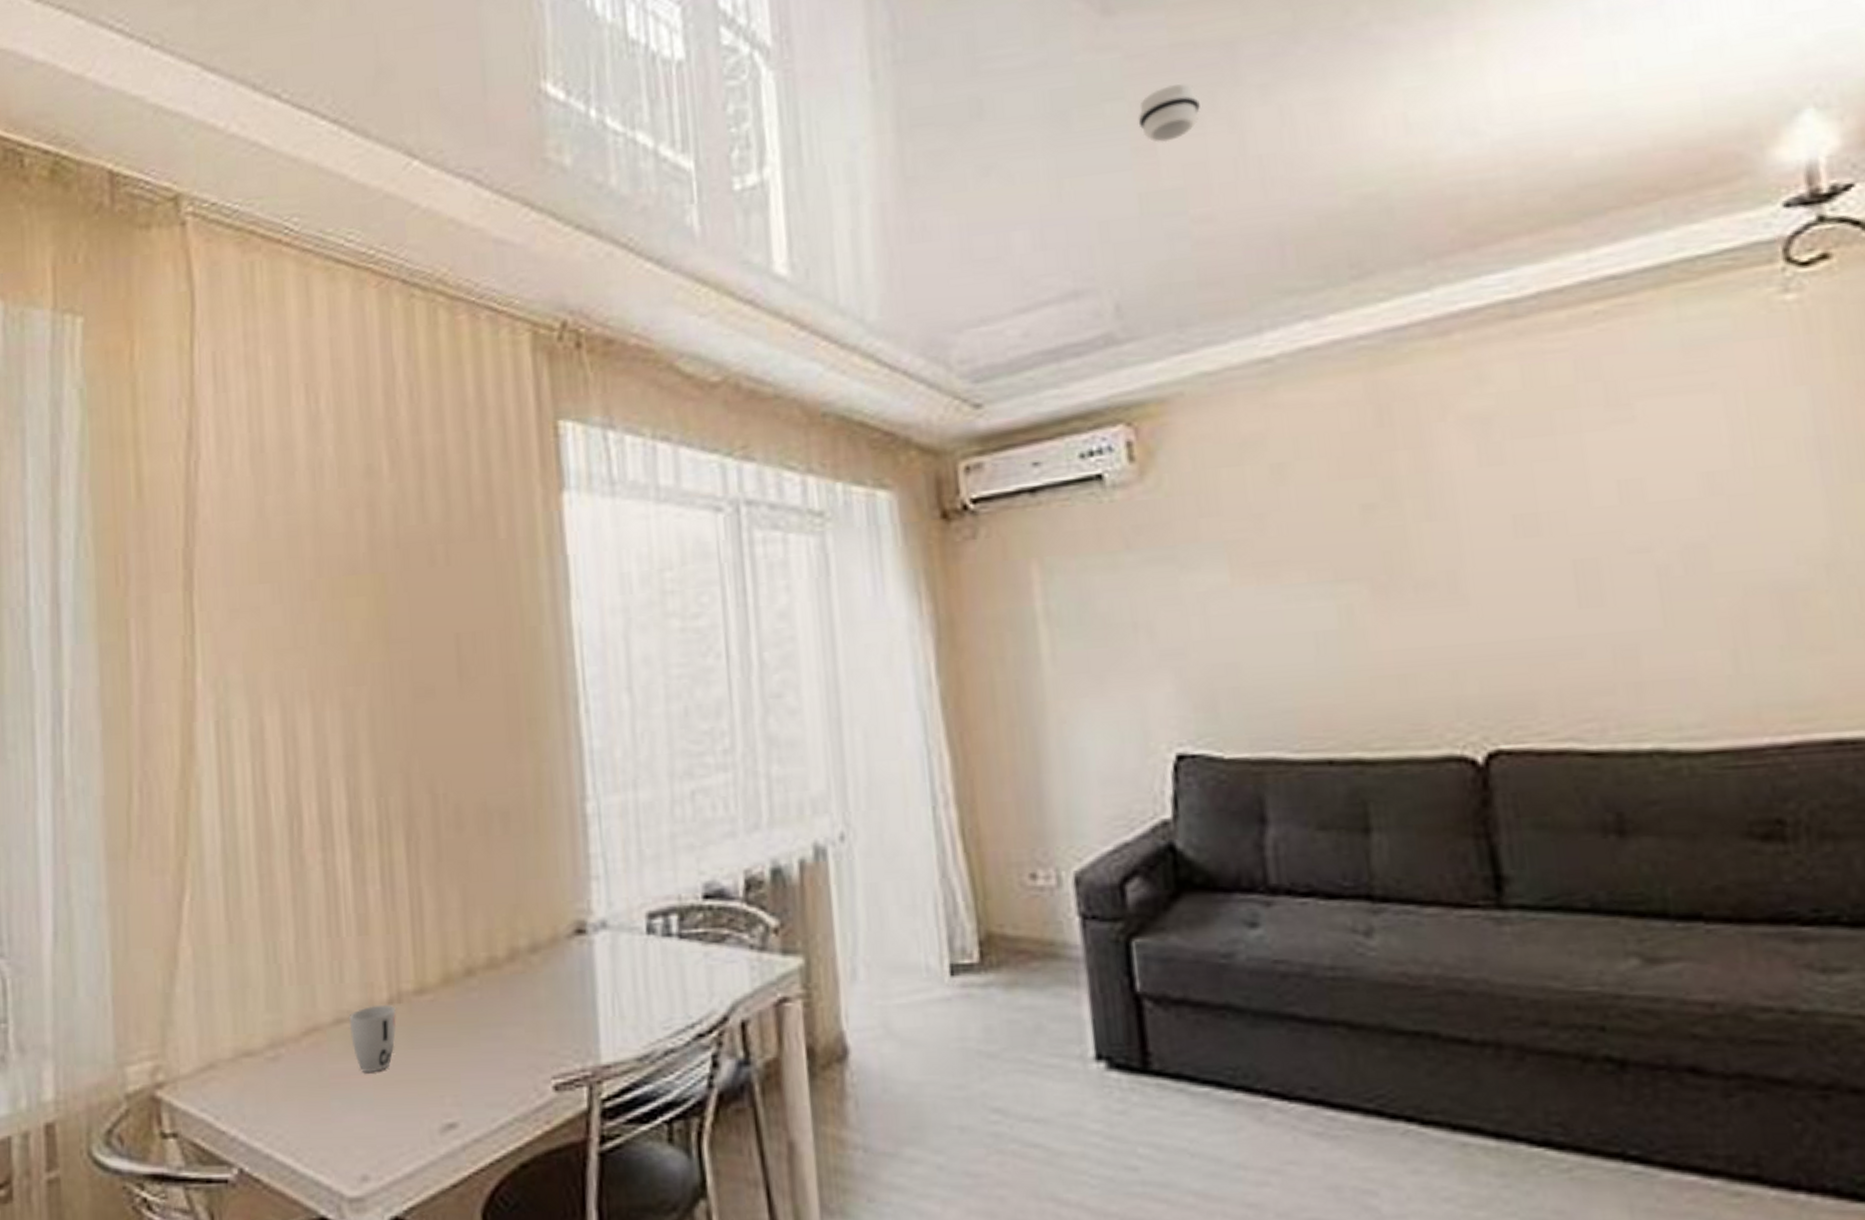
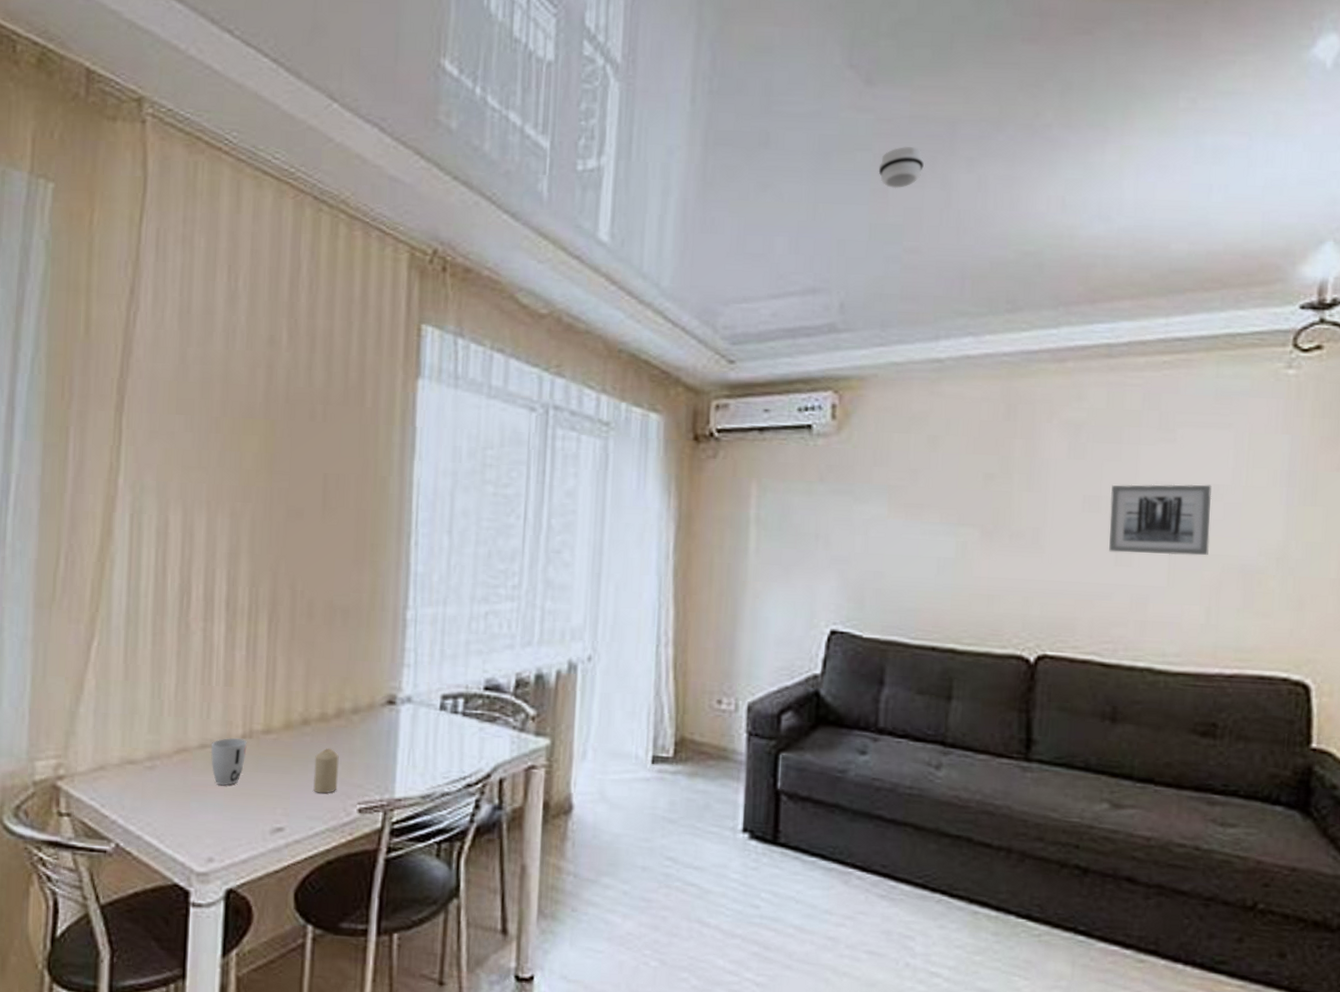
candle: none [487,1004,522,1069] -> present [313,748,339,794]
wall art: none [1552,473,1718,590] -> present [1109,484,1212,556]

